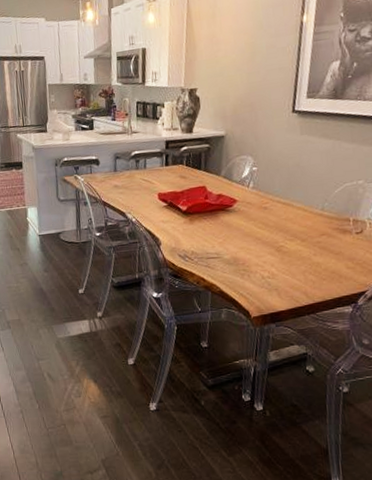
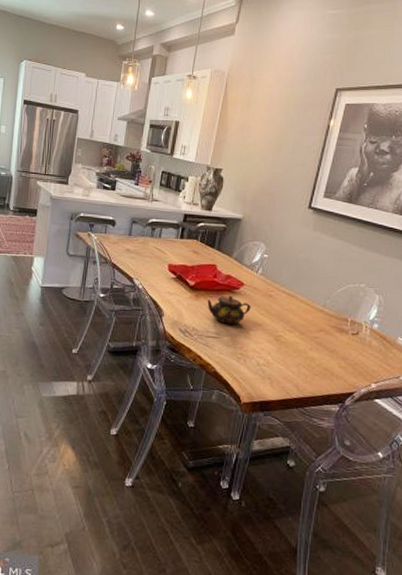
teapot: none [202,213,248,243] -> present [207,295,251,324]

